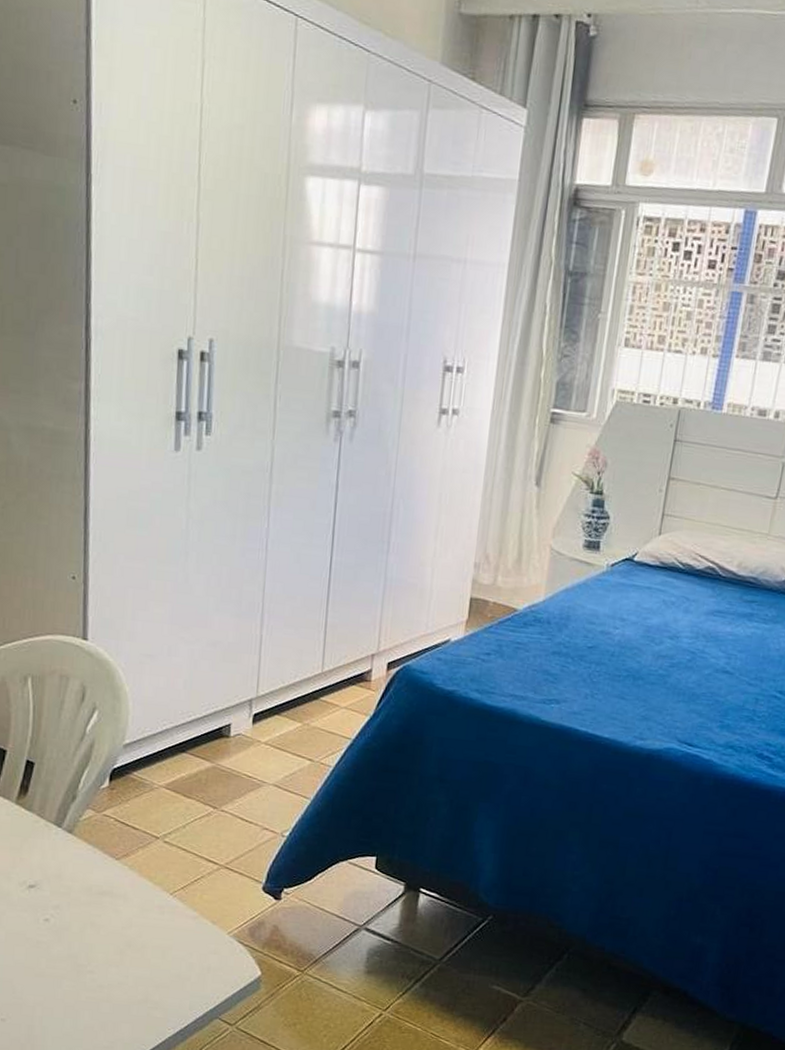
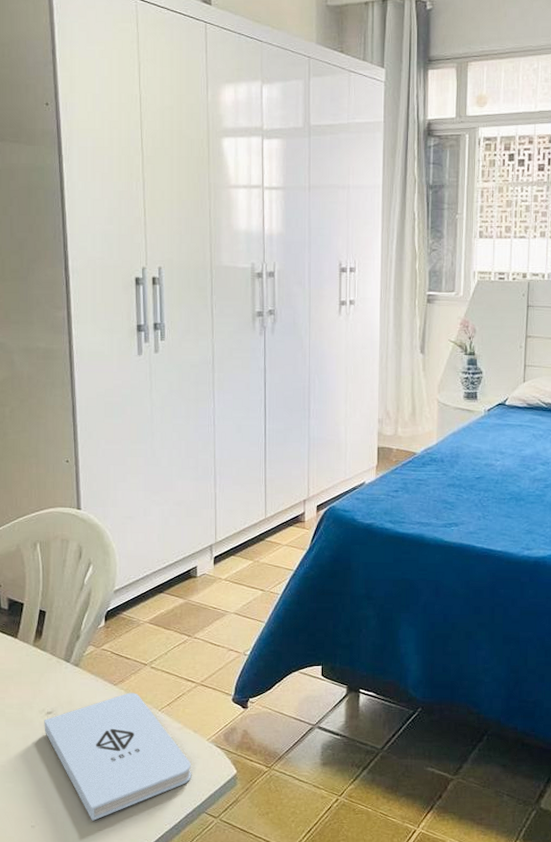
notepad: none [24,870,206,1018] -> present [44,692,191,821]

